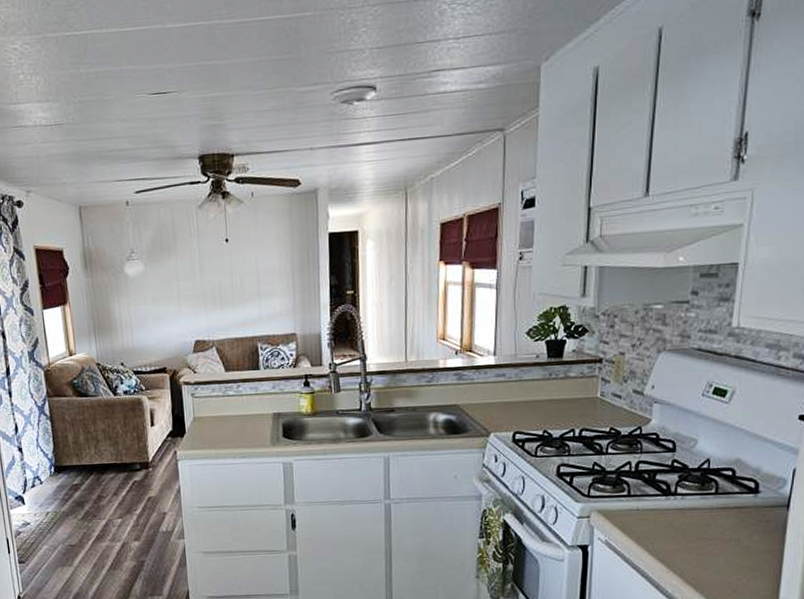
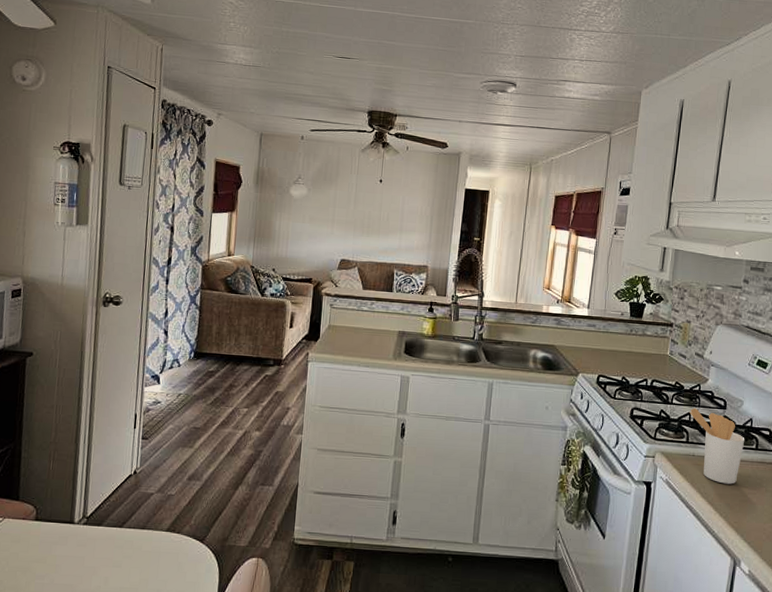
utensil holder: none [630,454,701,538] -> present [689,407,745,484]

